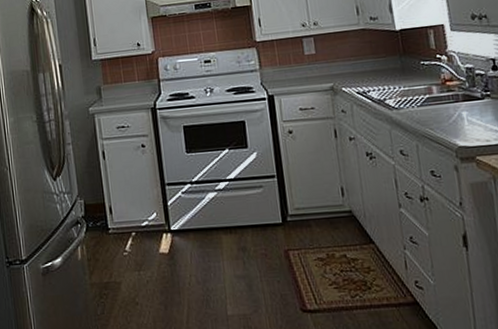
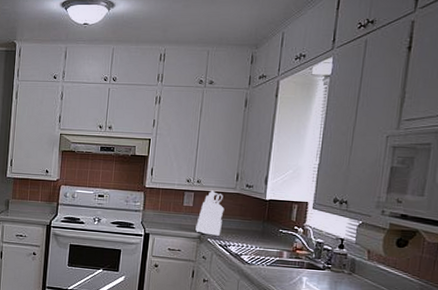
knife block: none [324,31,355,84] -> present [195,190,225,236]

